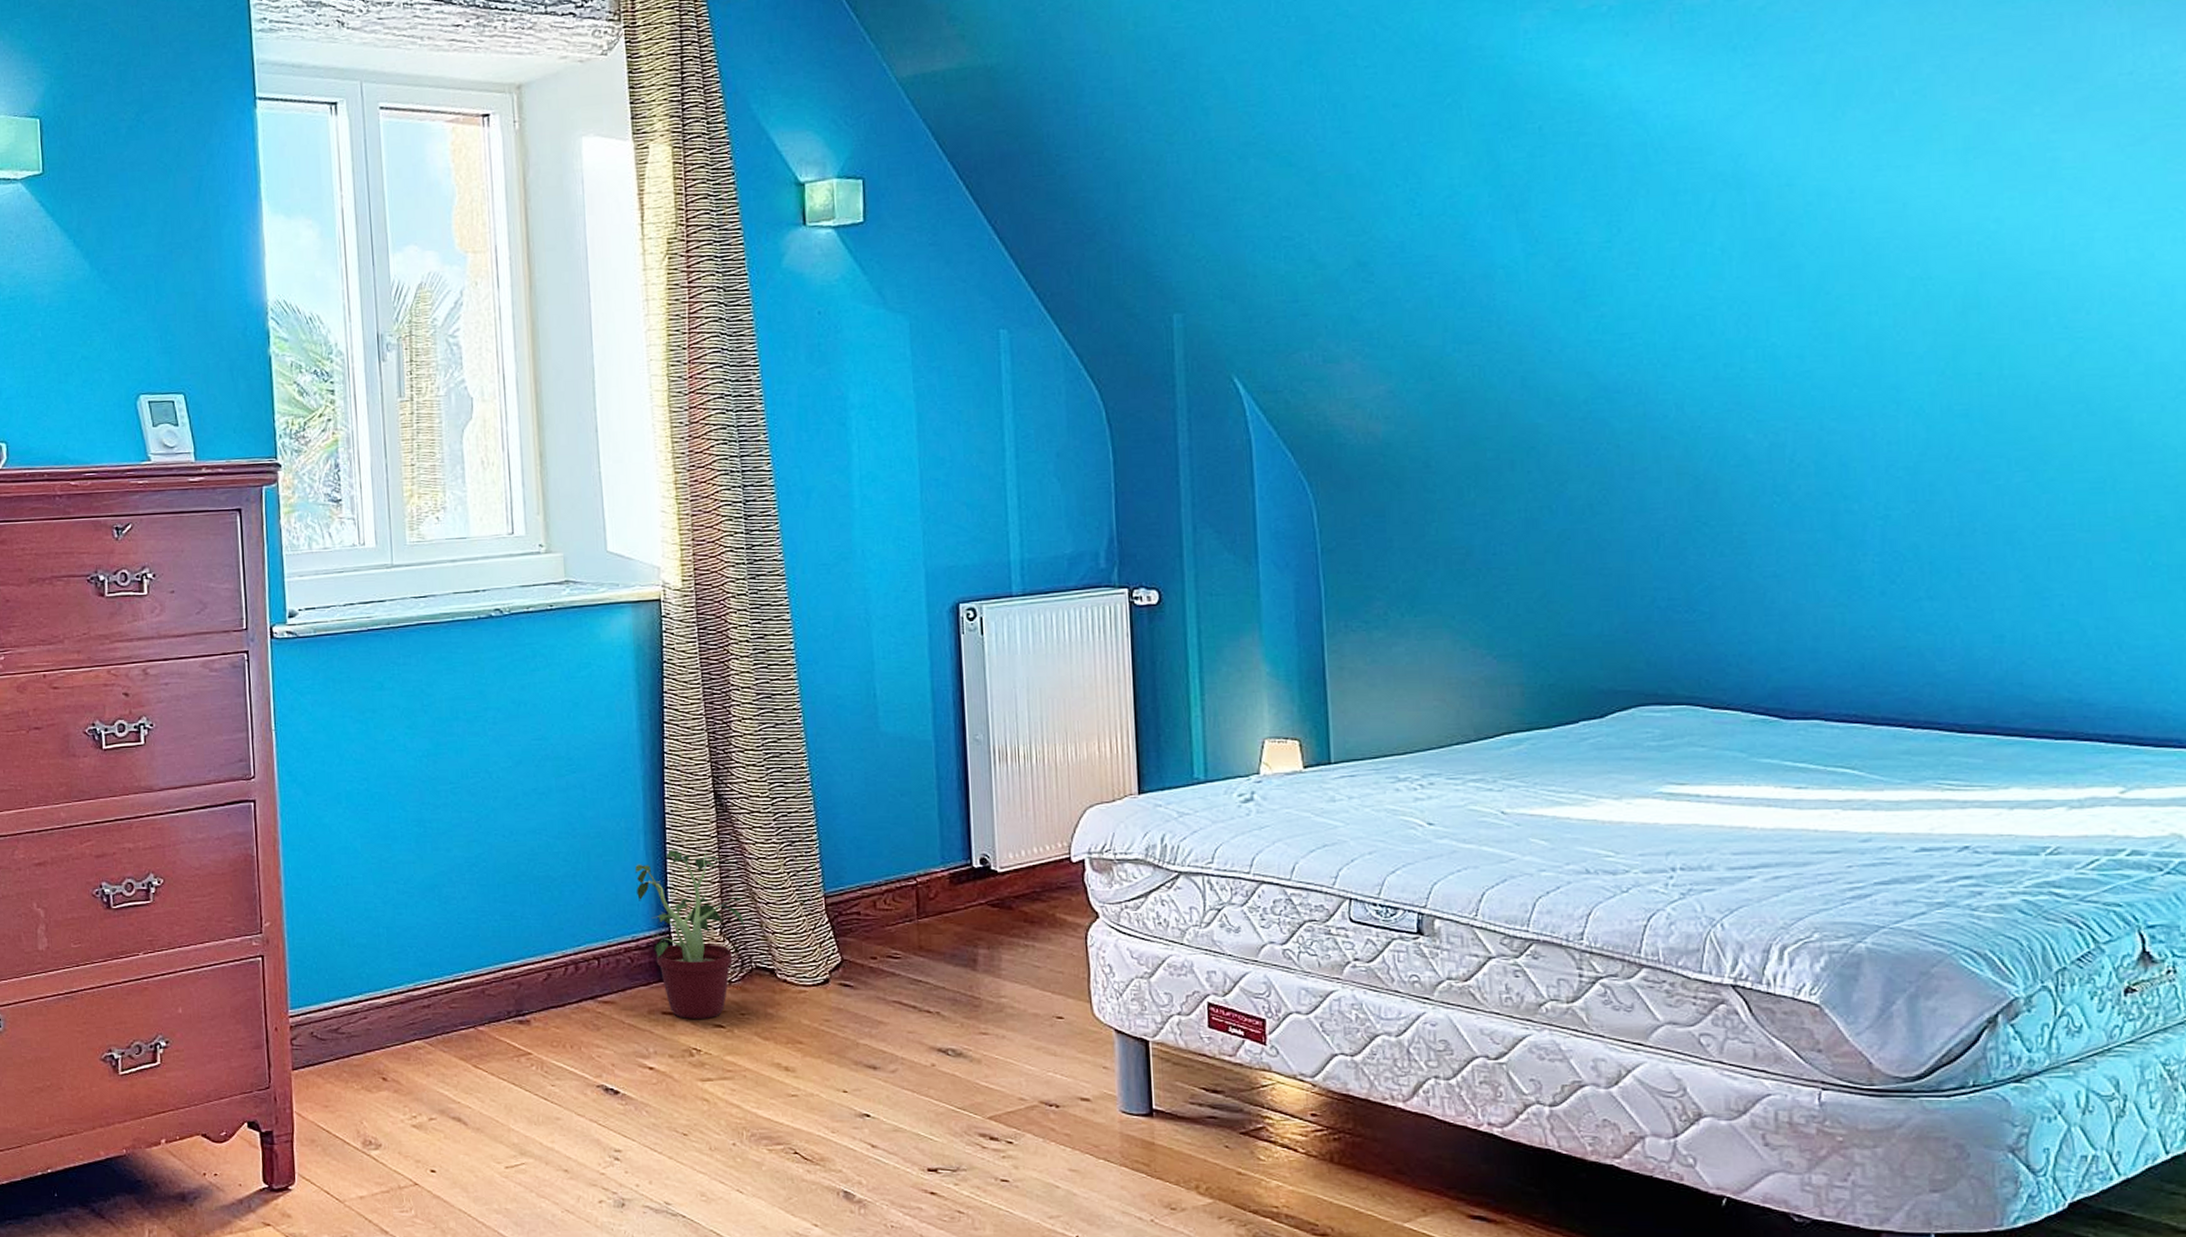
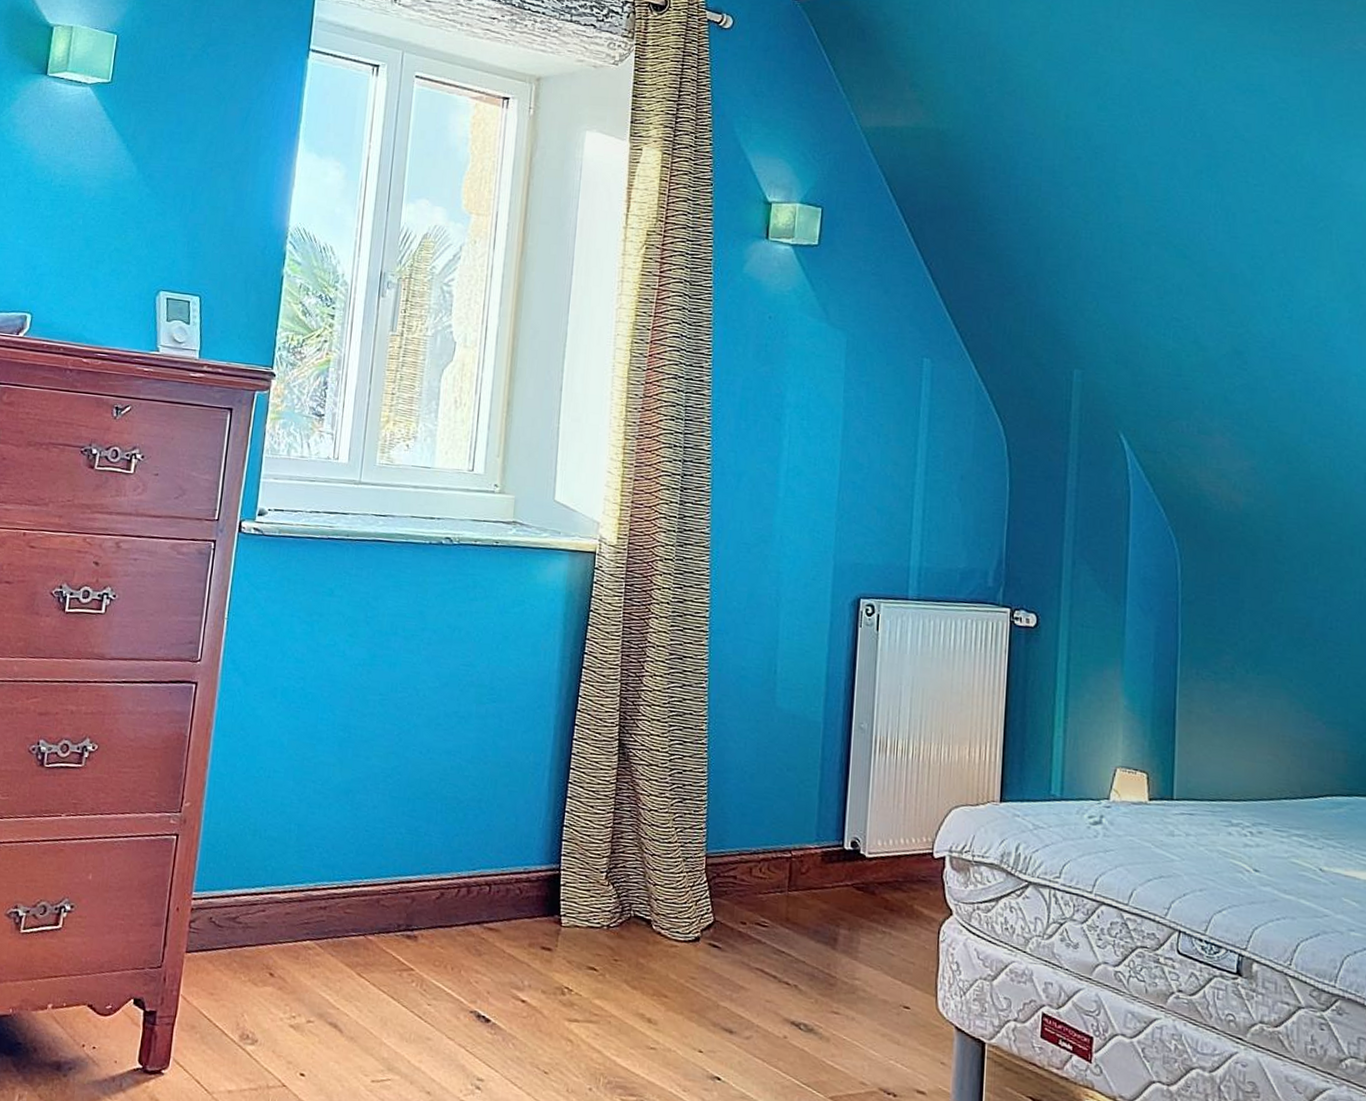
potted plant: present [635,849,745,1020] -> none [535,789,631,960]

